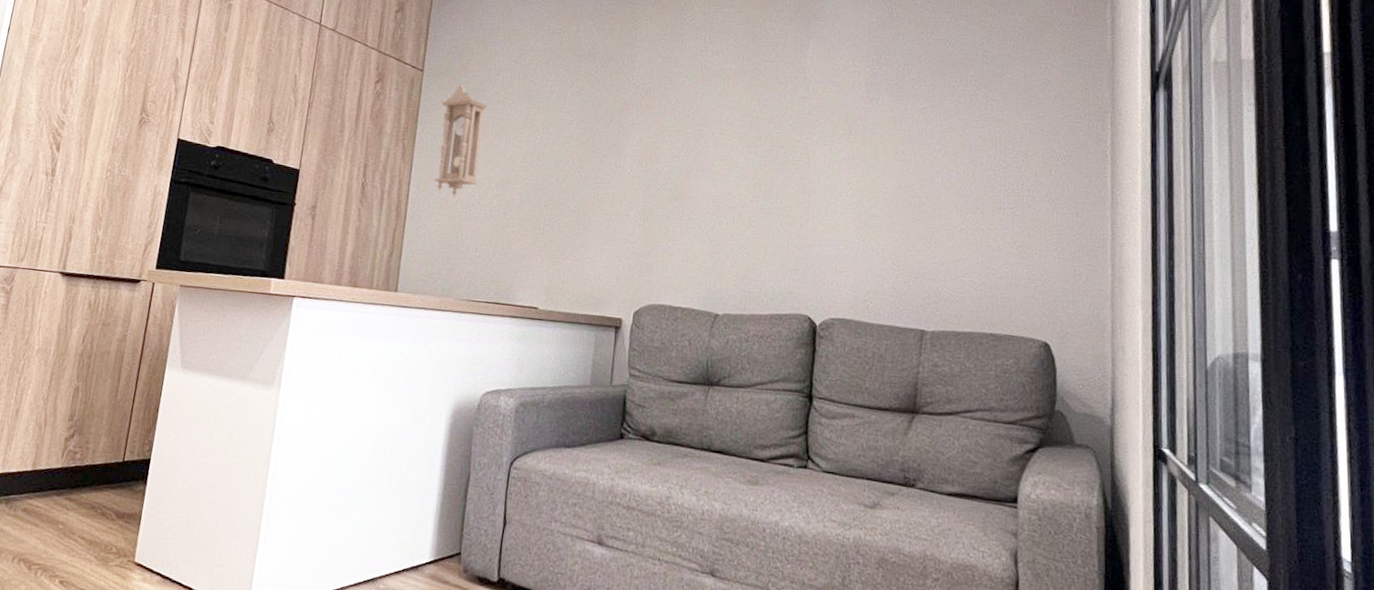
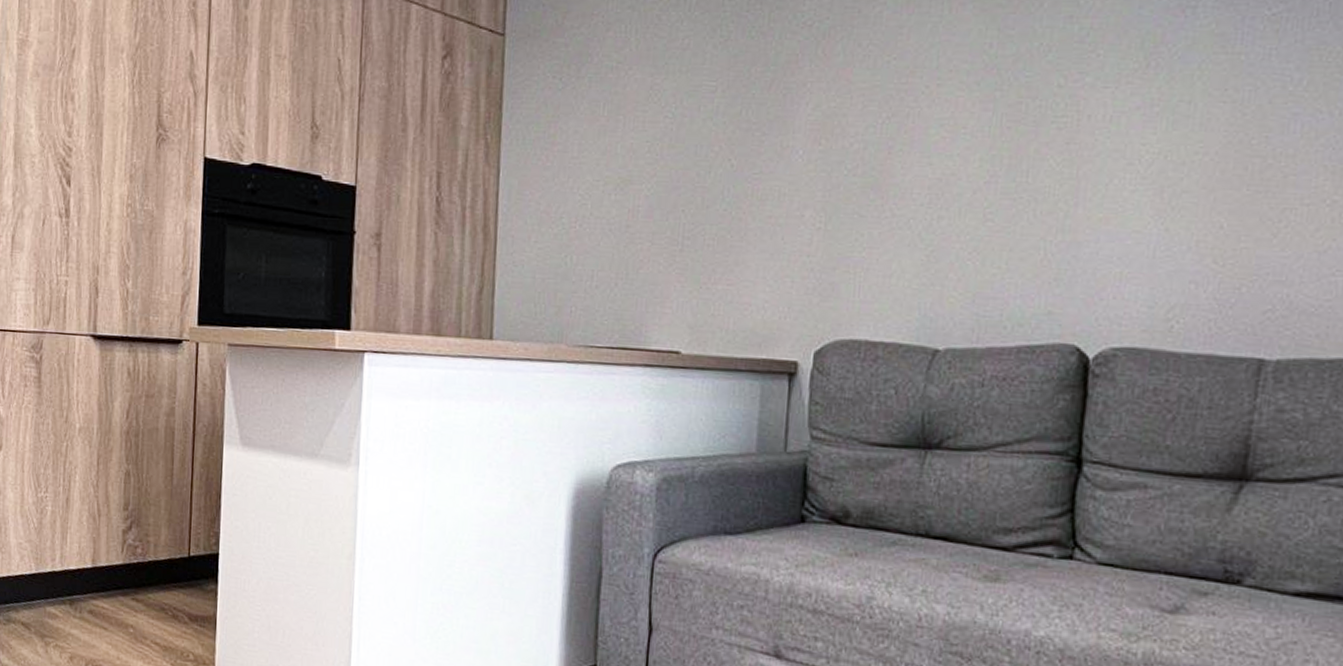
pendulum clock: present [434,84,489,196] -> none [530,48,597,207]

